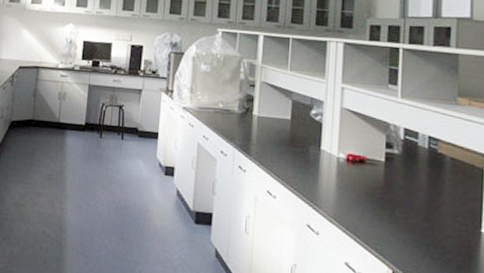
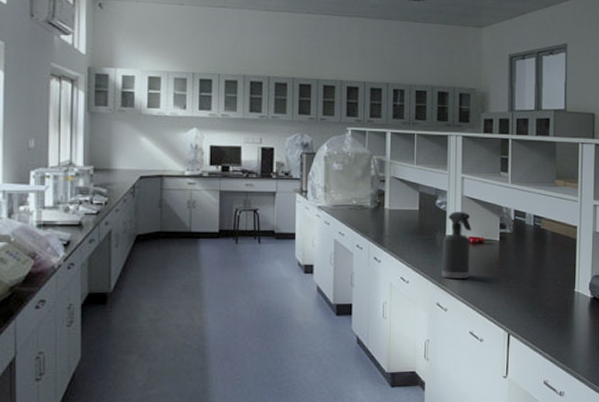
spray bottle: none [314,124,352,201] -> present [441,212,472,278]

